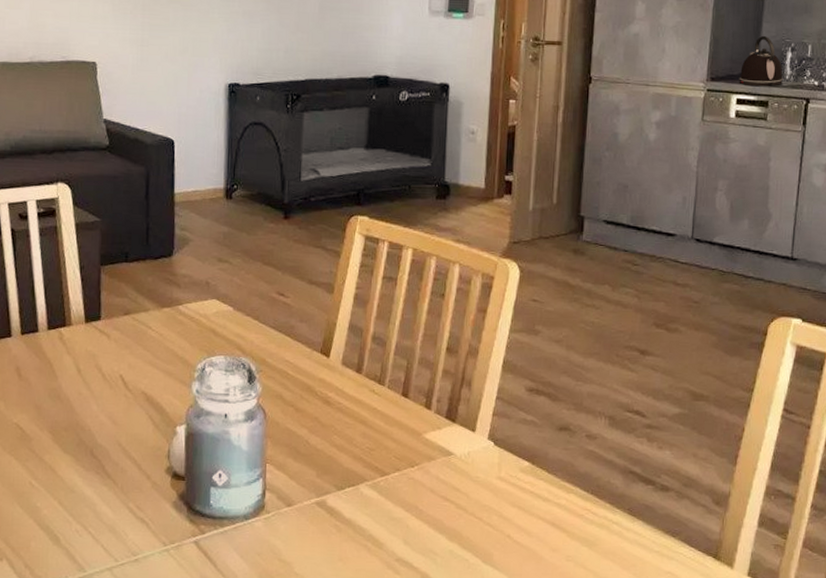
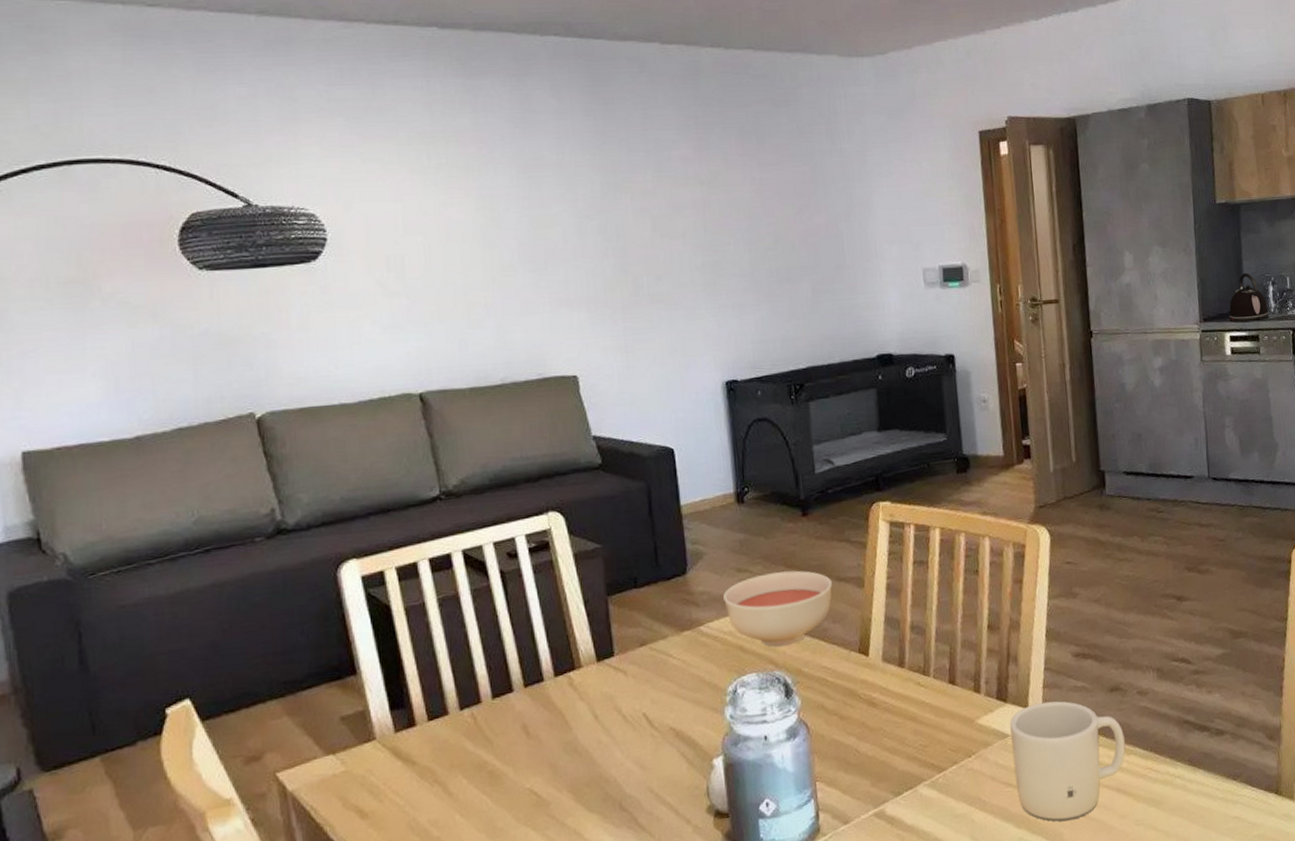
bowl: none [203,267,304,336] -> present [723,570,833,647]
mug: none [453,428,567,544] -> present [1010,701,1126,822]

